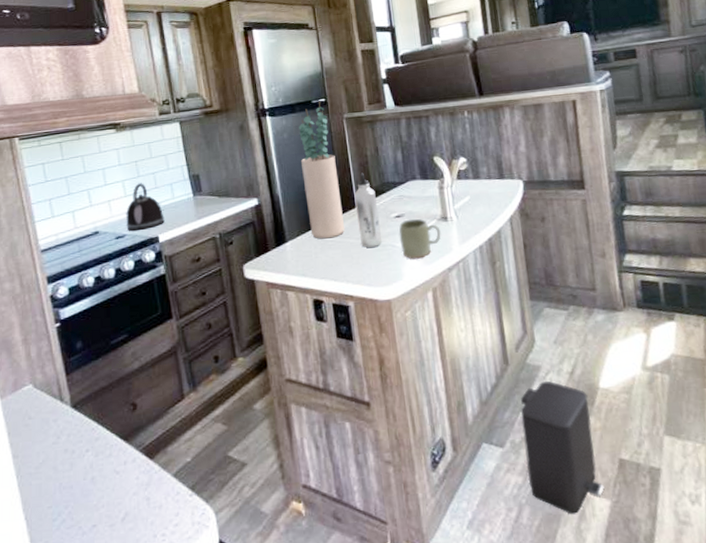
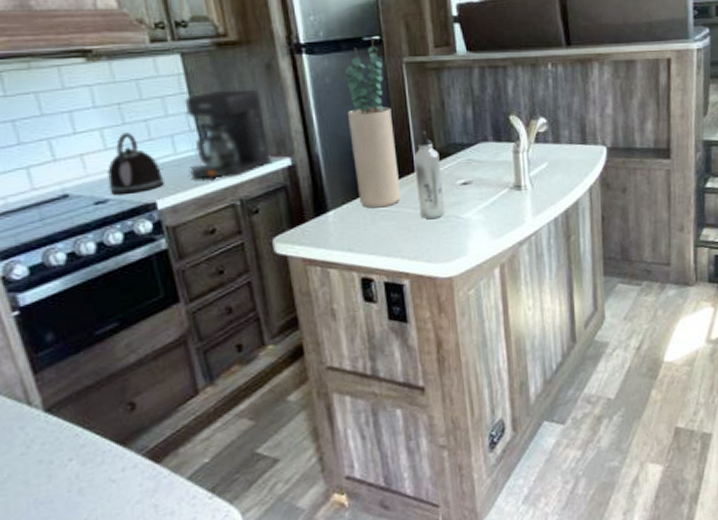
coffee maker: none [181,145,244,217] -> present [184,89,272,179]
mug: present [399,218,441,259] -> none [465,186,513,232]
pedal bin: present [520,380,605,513] -> none [584,356,659,481]

